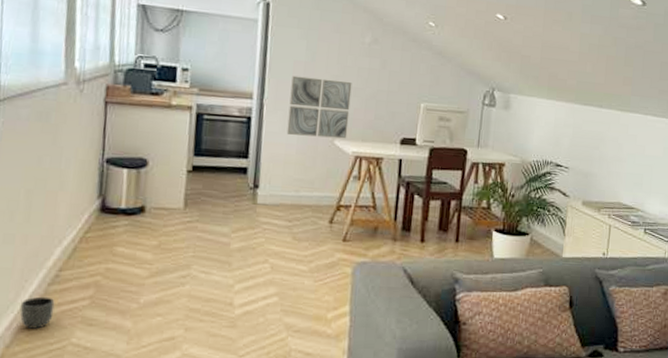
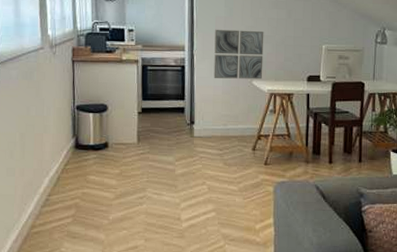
planter: present [19,296,55,329] -> none [22,216,47,241]

